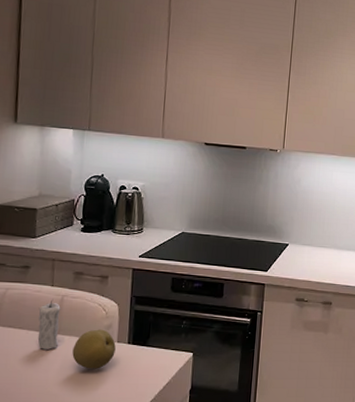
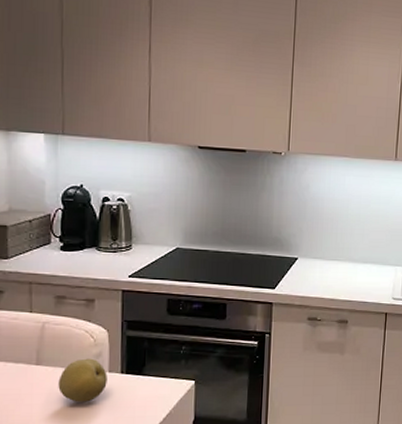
candle: present [37,299,61,350] -> none [16,327,42,383]

